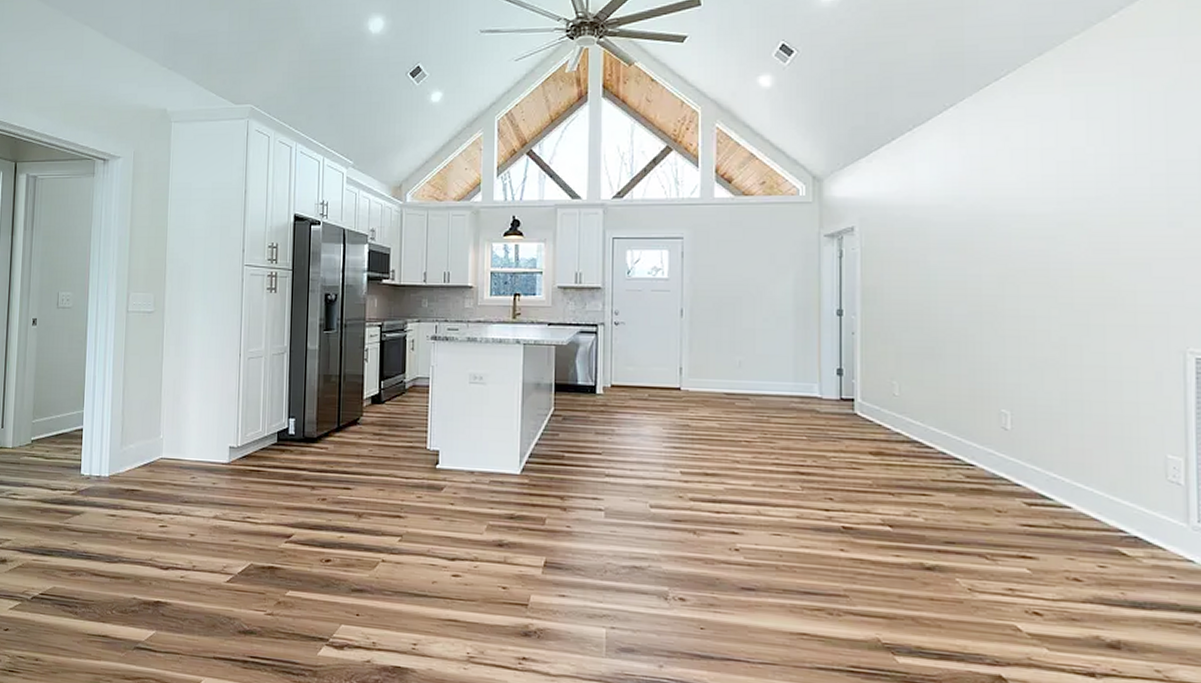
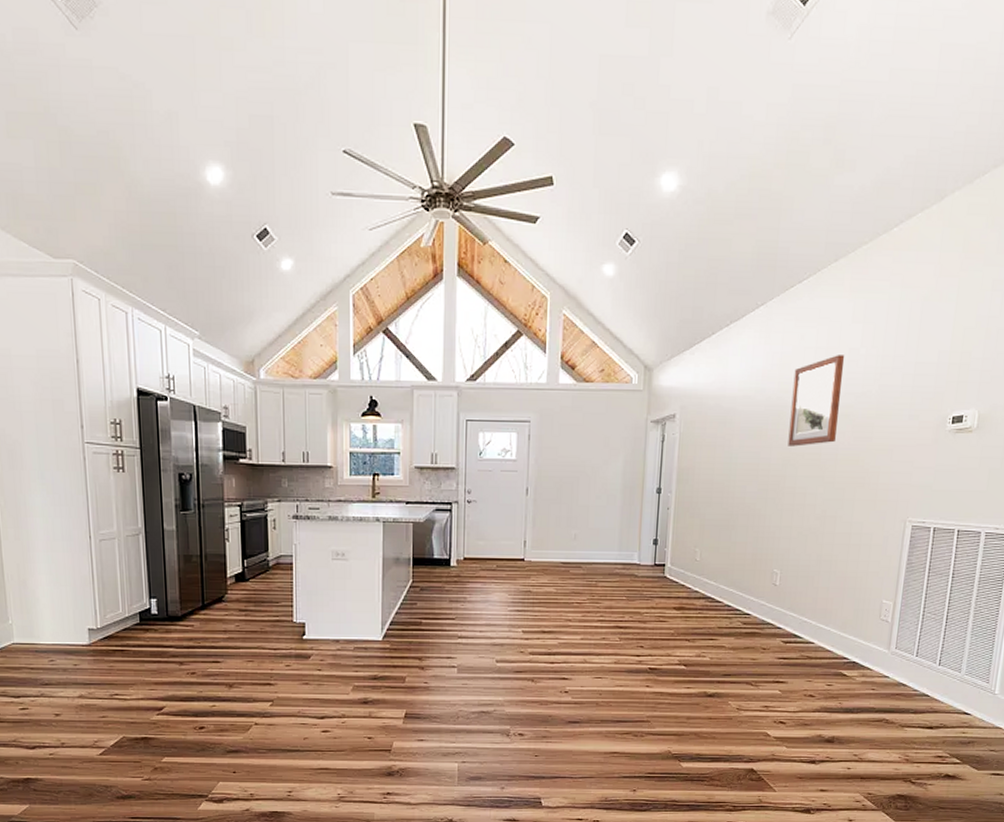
wall art: none [1001,155,1068,261] -> present [788,355,845,447]

